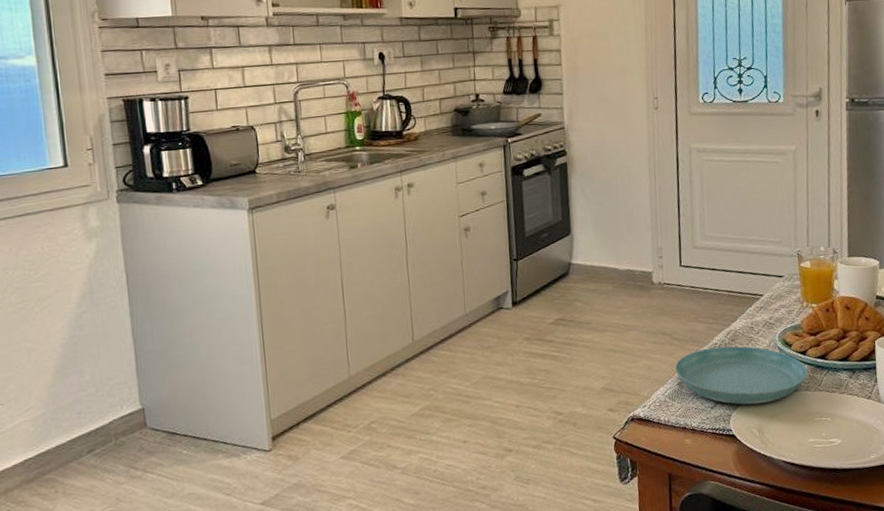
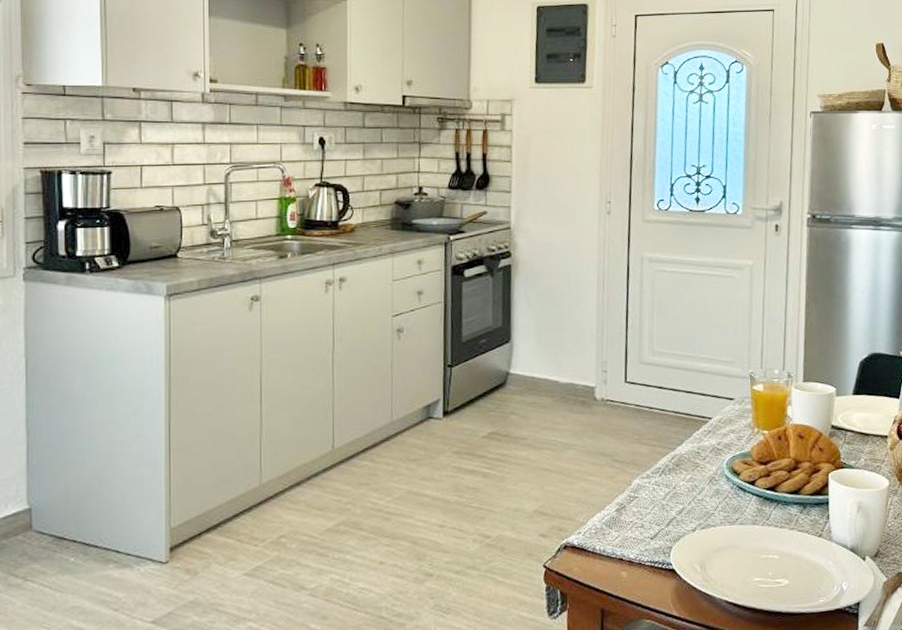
saucer: present [674,346,808,405] -> none [613,471,756,537]

